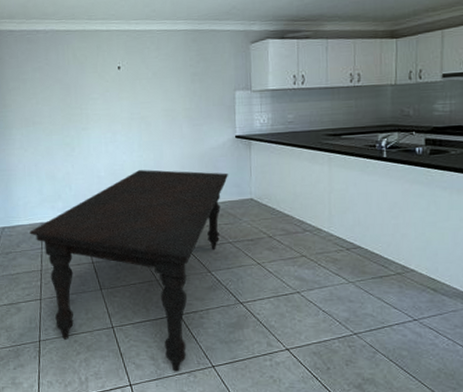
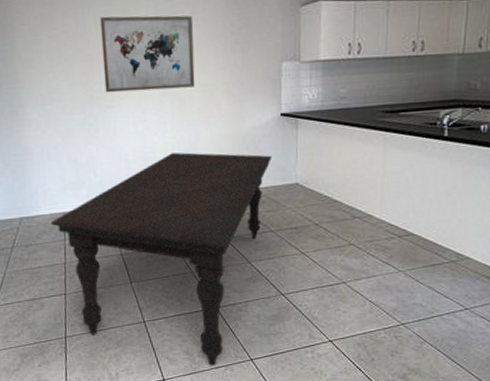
wall art: none [77,51,160,117] -> present [99,15,196,93]

